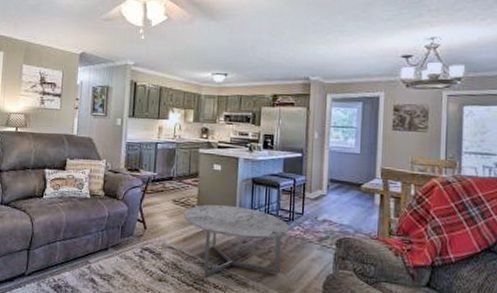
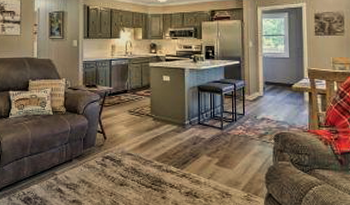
coffee table: present [183,204,289,278] -> none [138,111,233,179]

